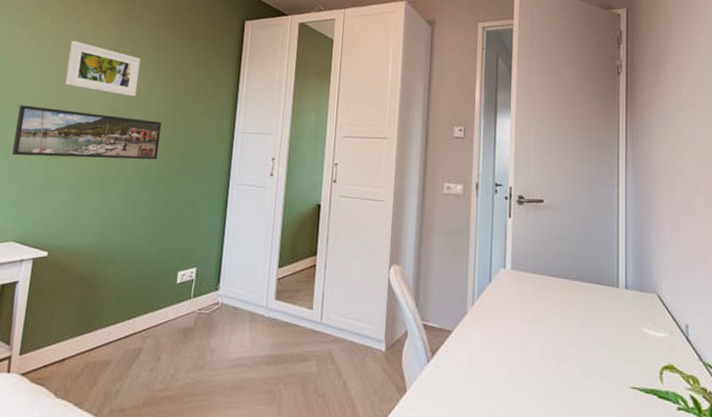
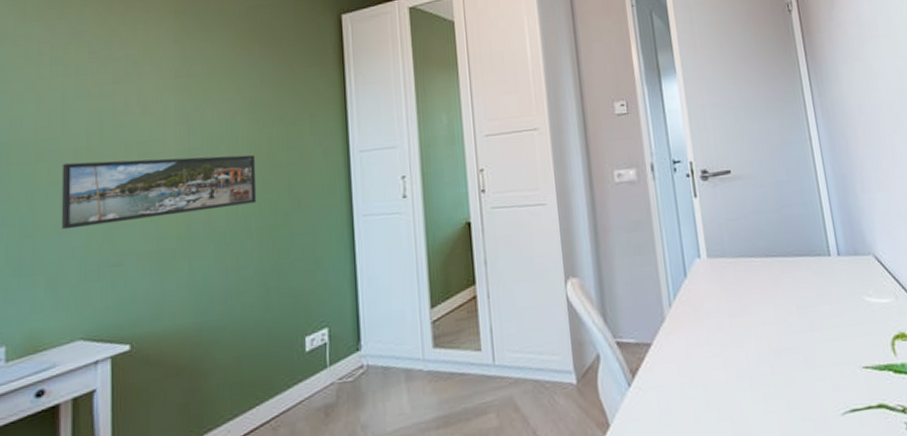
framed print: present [65,40,141,97] -> none [120,71,217,130]

